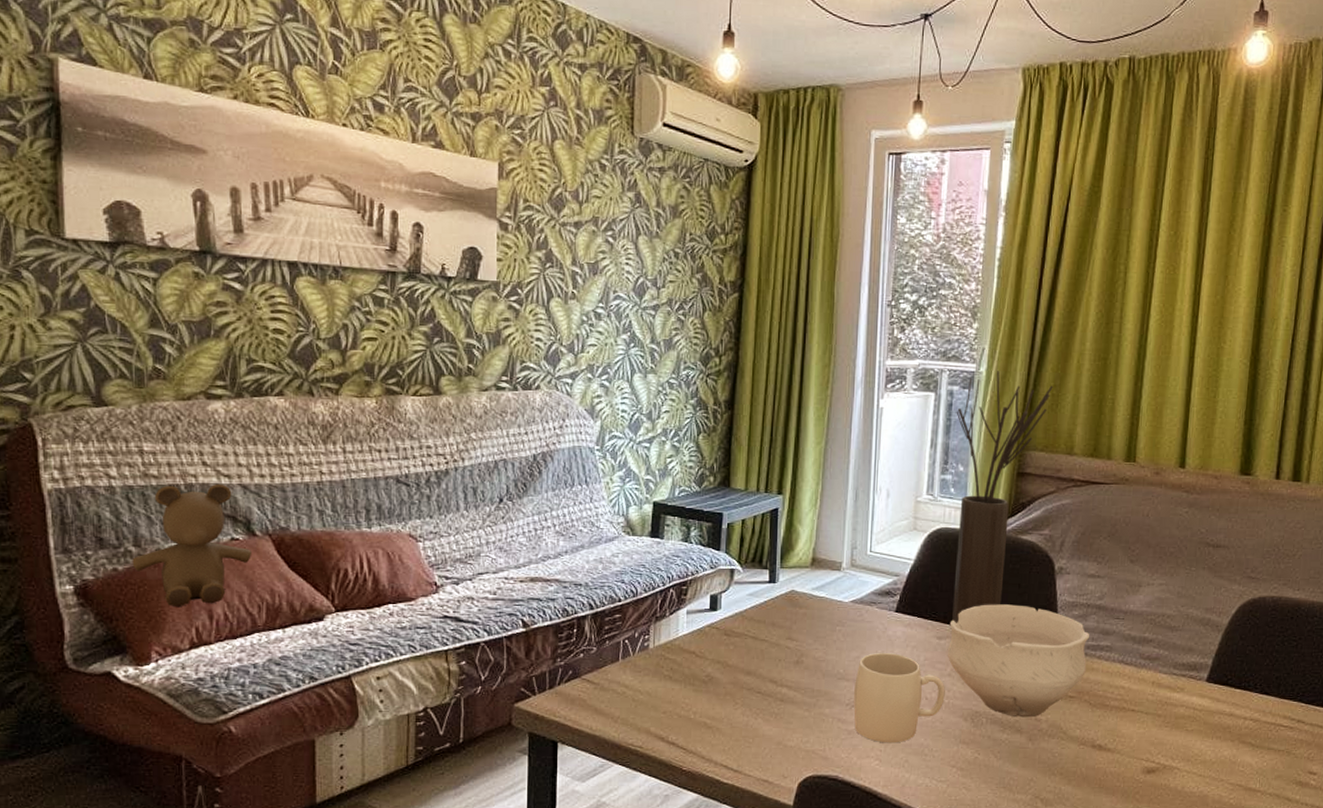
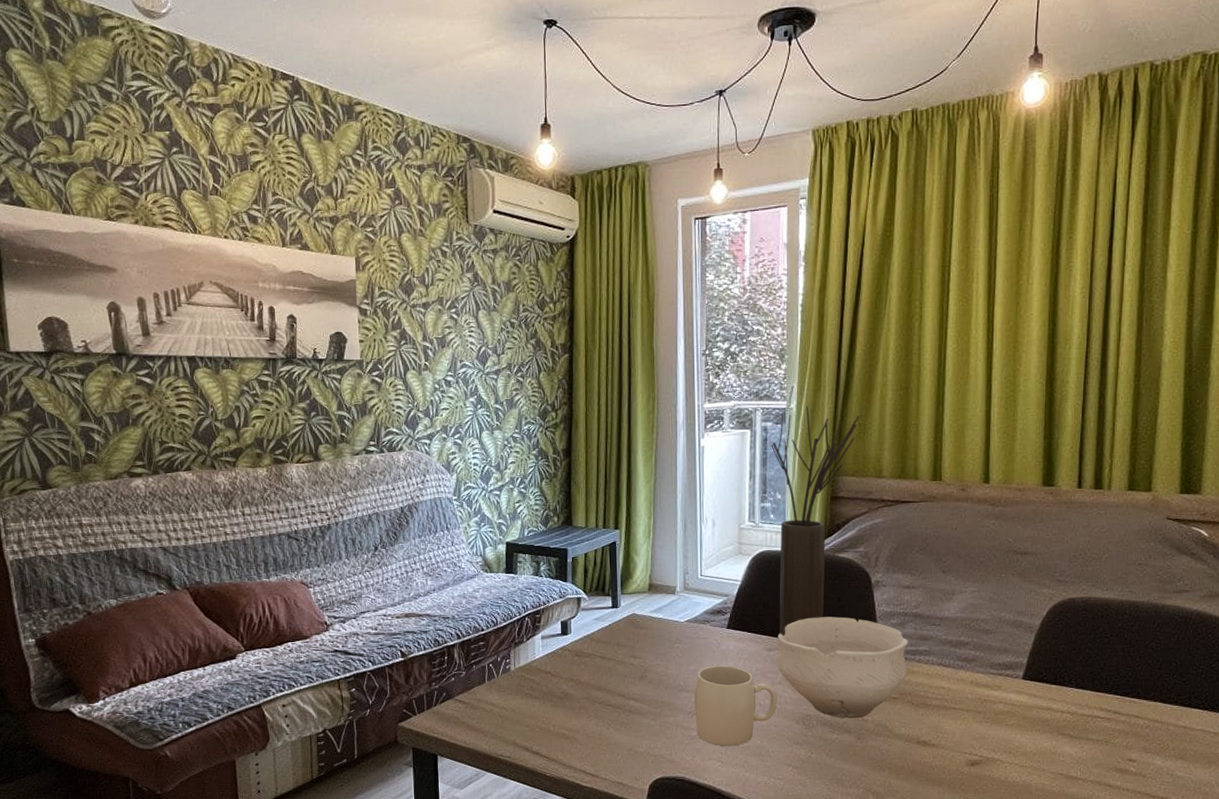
teddy bear: present [132,483,251,608] -> none [79,547,174,653]

